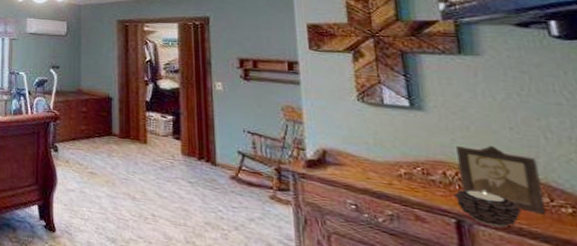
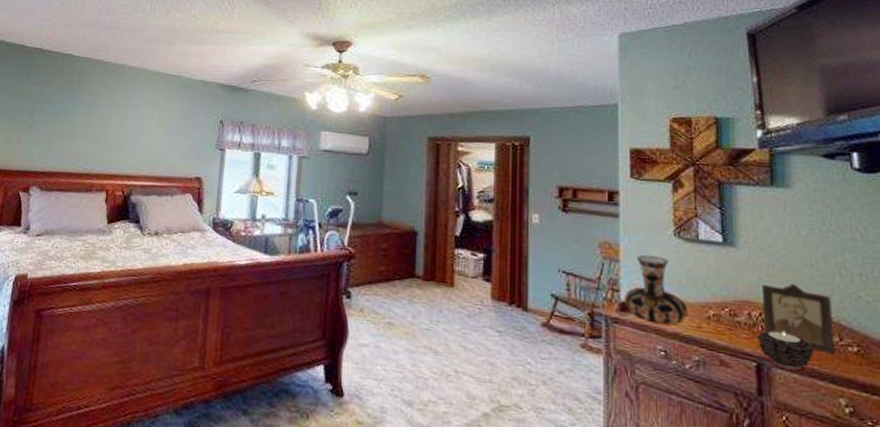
decorative vase: none [310,117,378,181] -> present [624,255,689,325]

